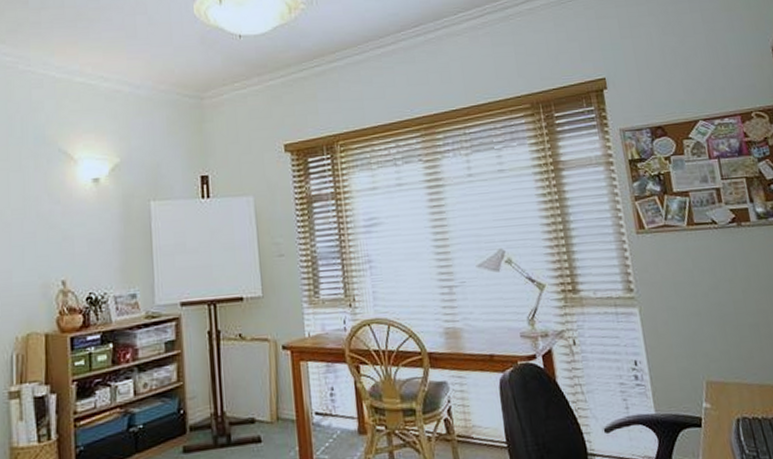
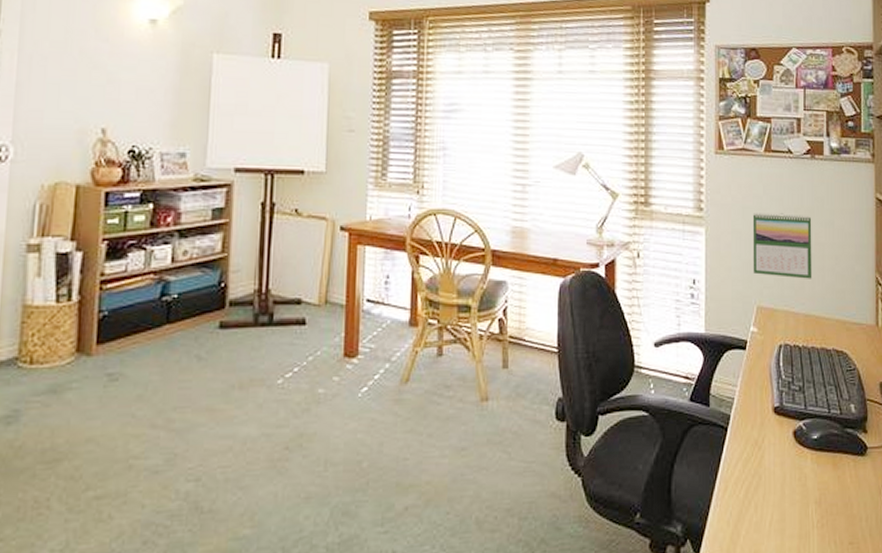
calendar: none [685,283,761,349] -> present [752,213,812,279]

